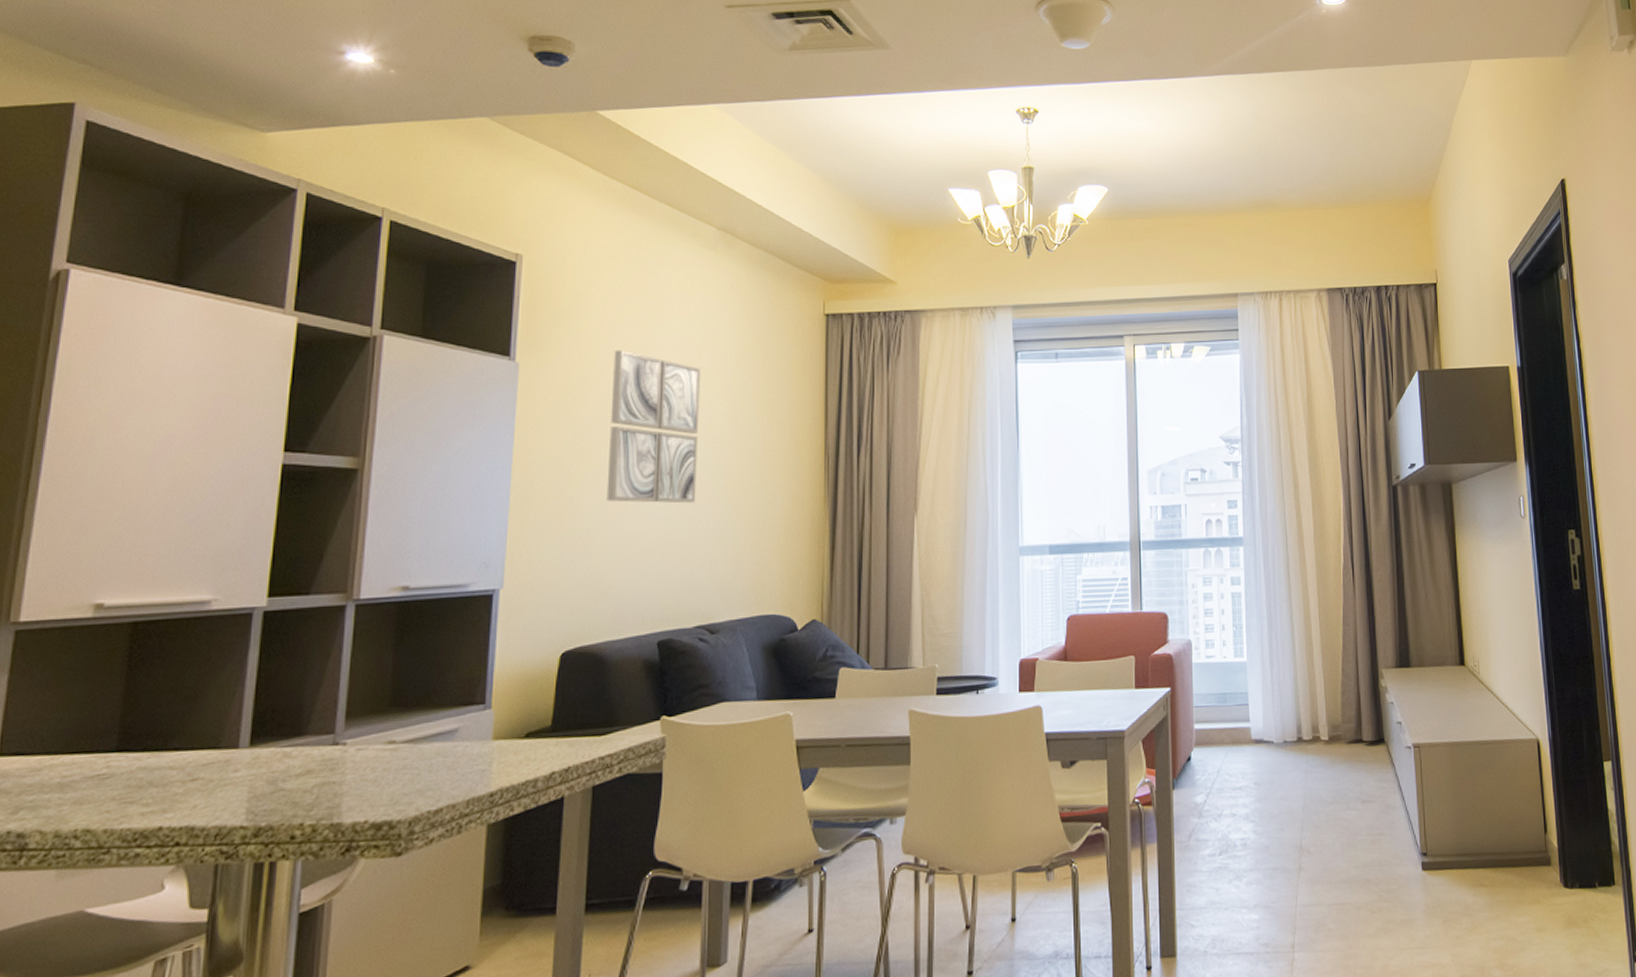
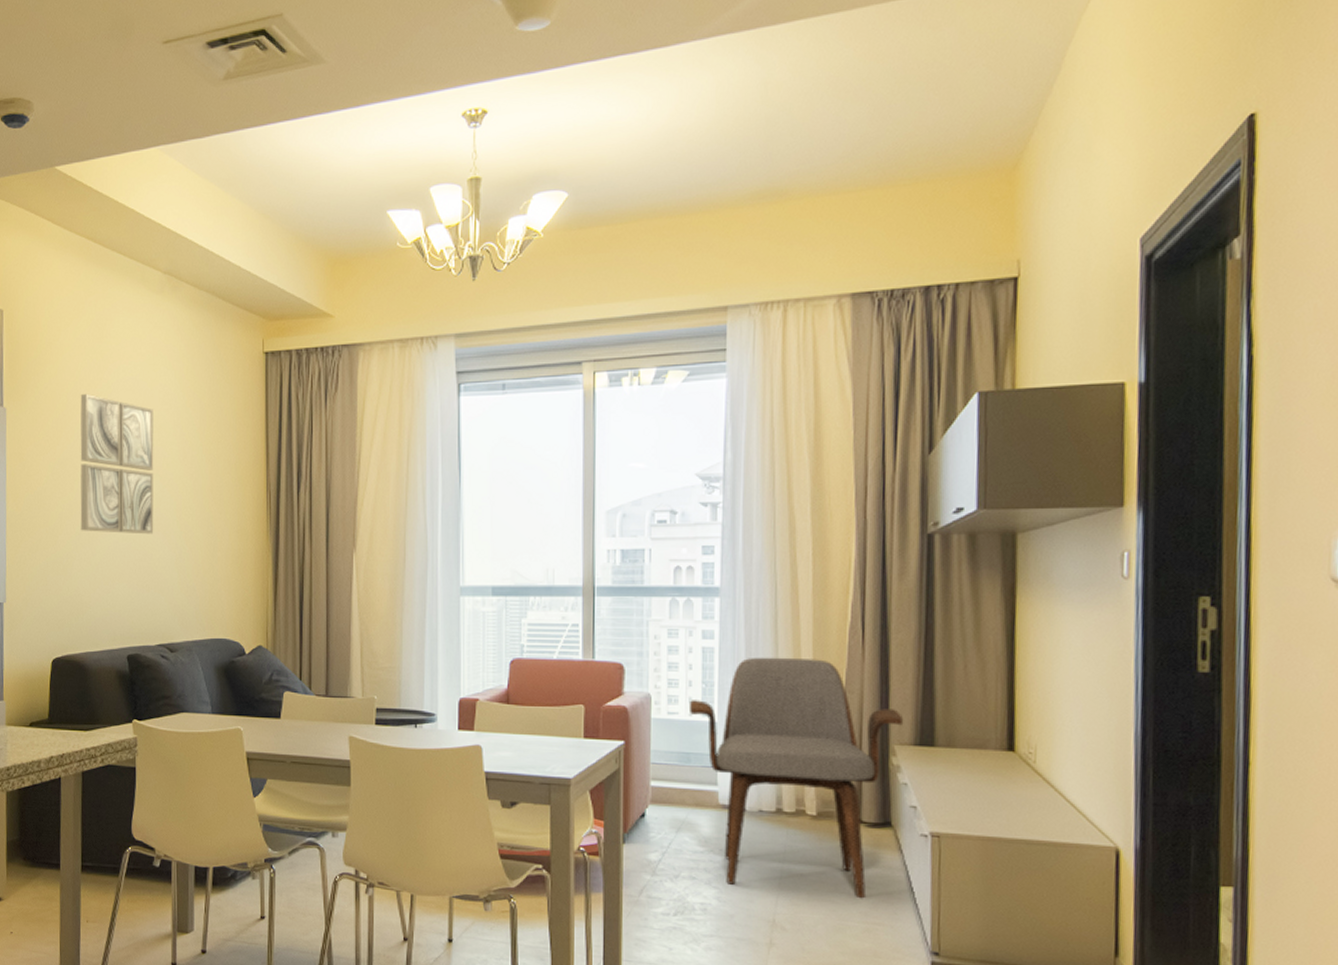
armchair: none [1223,597,1387,816] -> present [688,657,904,899]

